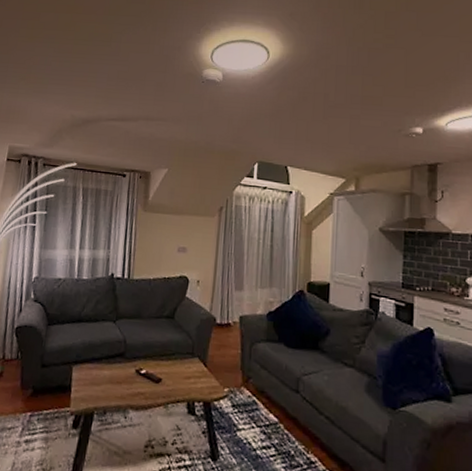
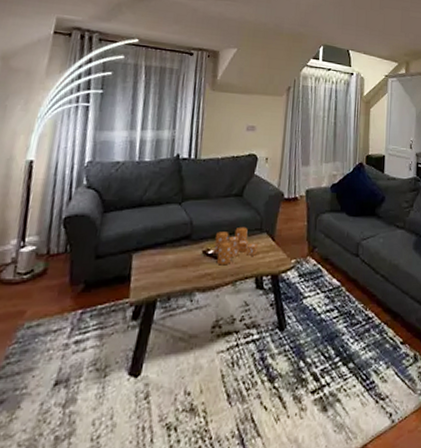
candle: none [147,349,190,387] -> present [214,226,259,266]

